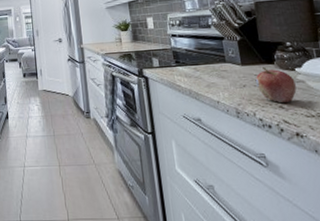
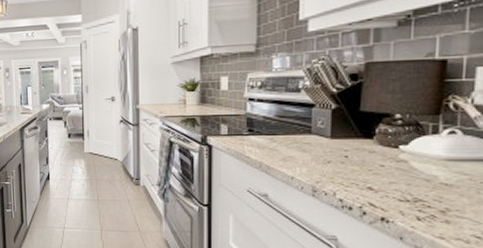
fruit: present [255,67,297,103] -> none [344,142,395,183]

